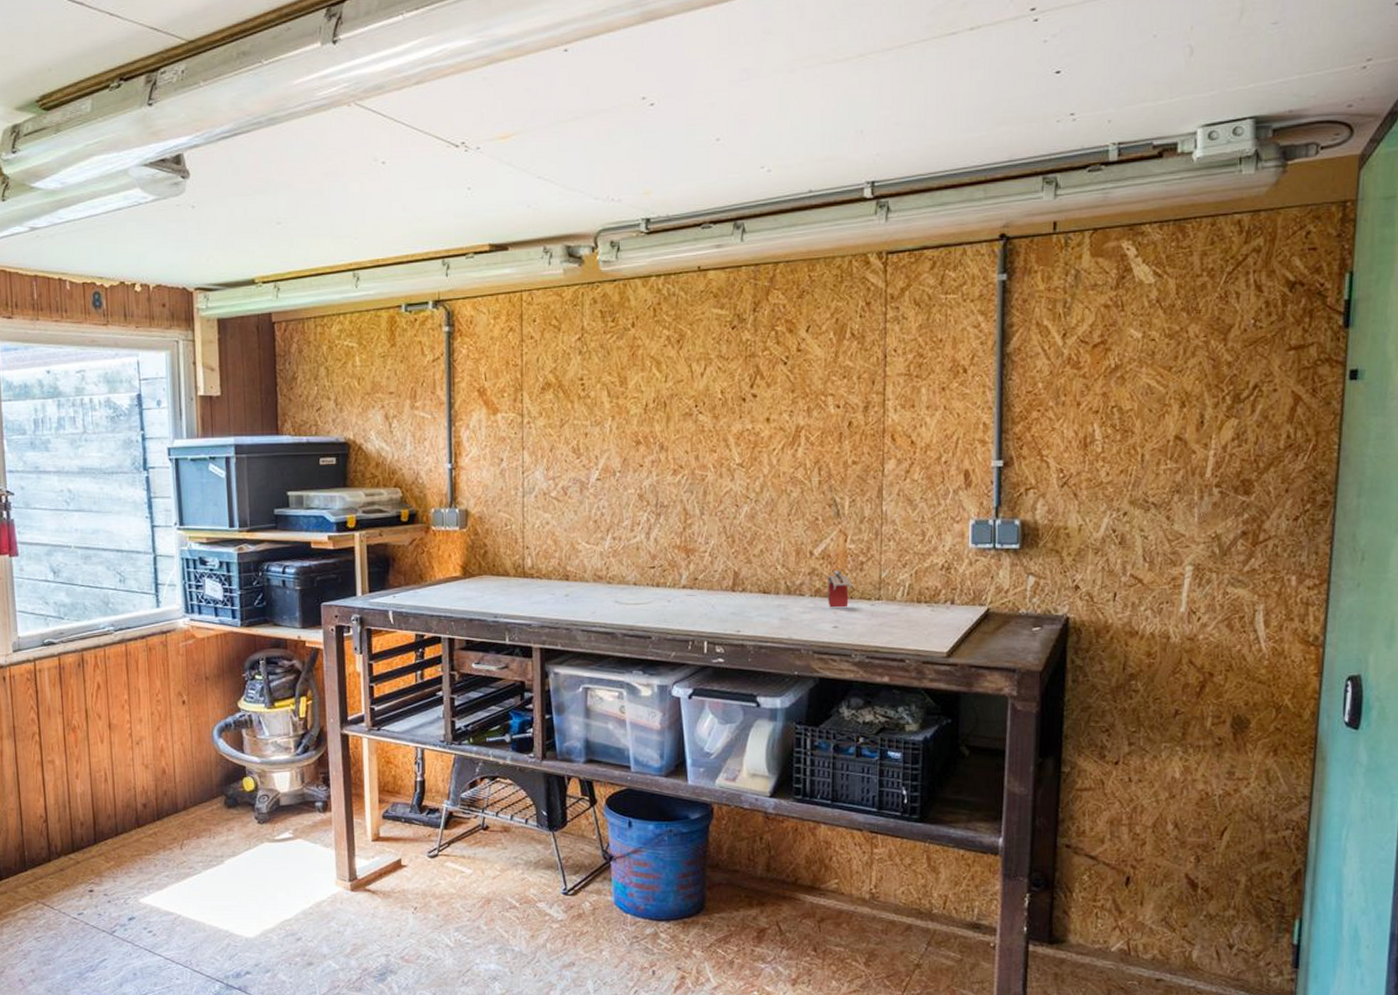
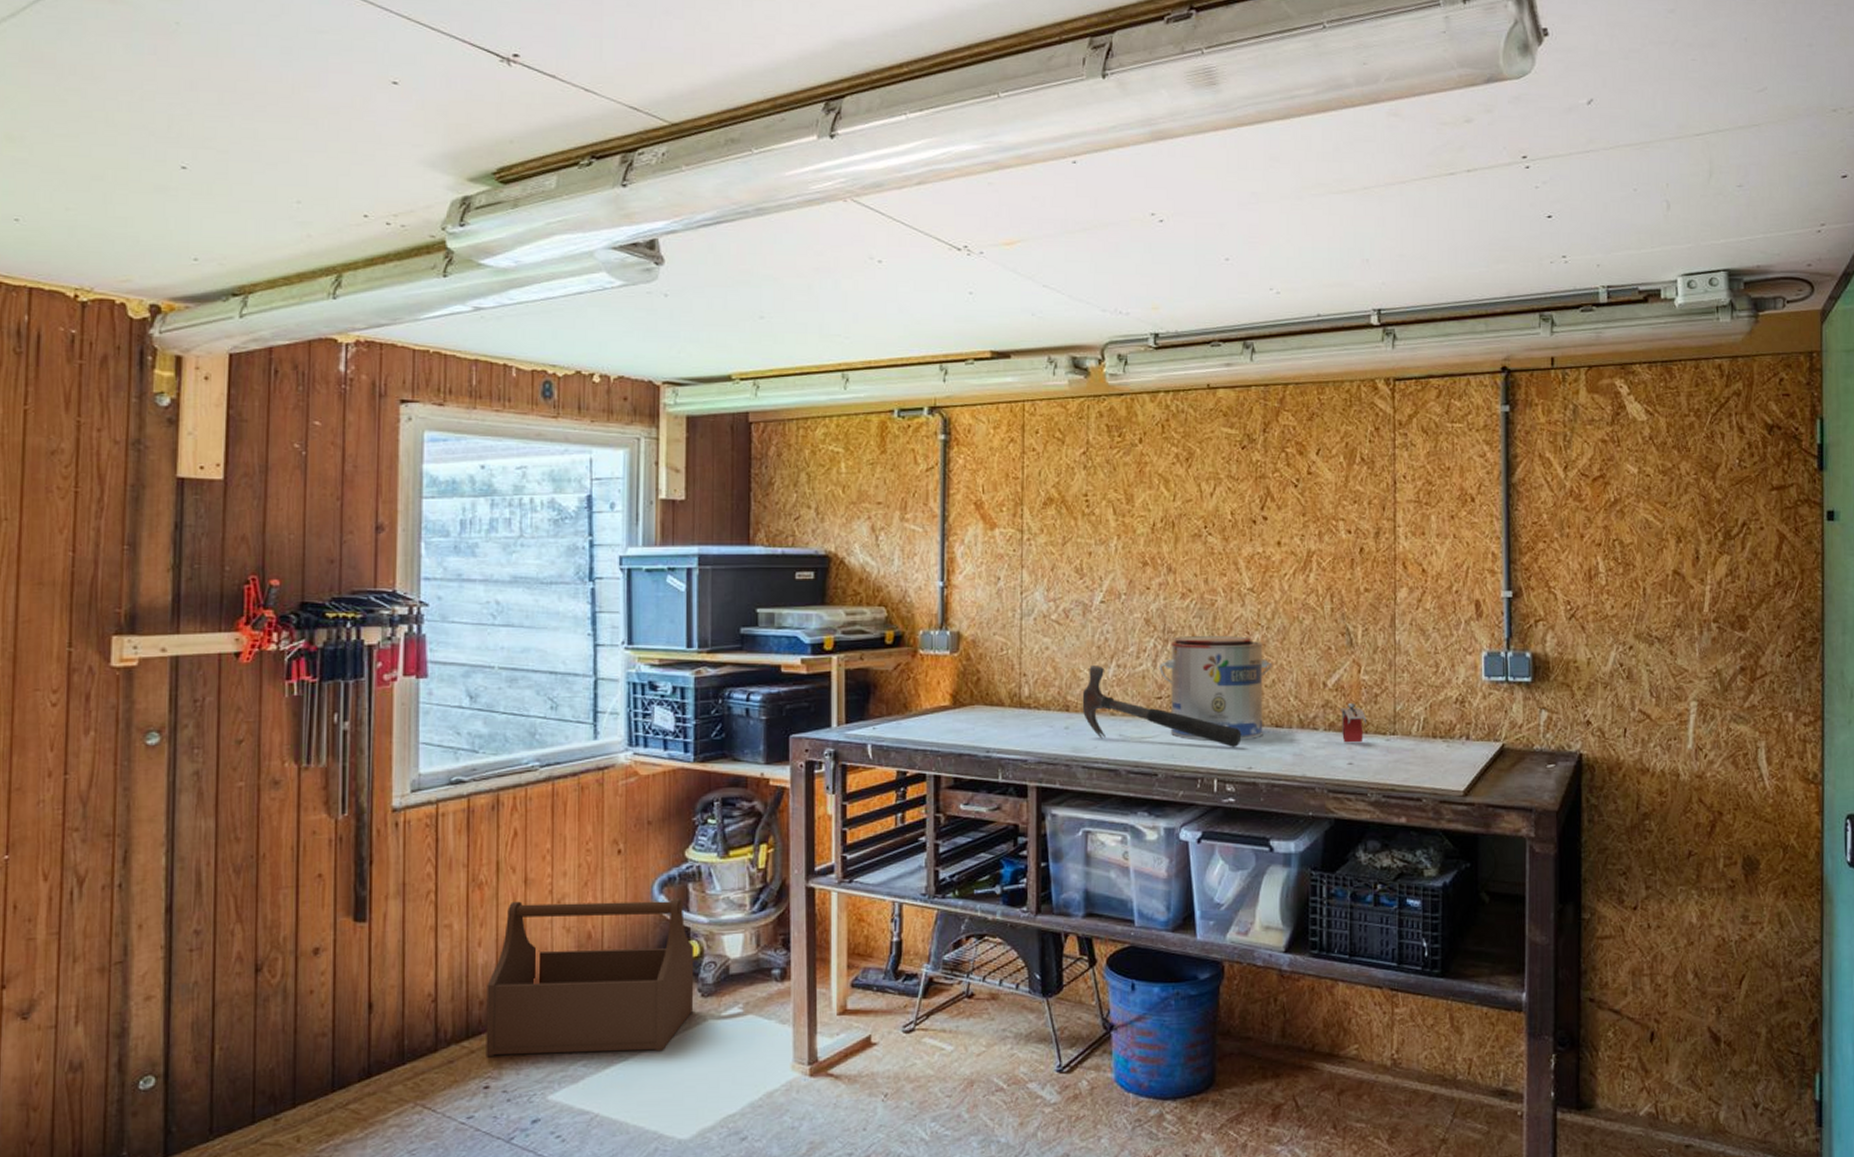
tool box: none [85,741,252,867] -> present [486,898,695,1058]
hammer: none [580,537,731,613] -> present [1082,664,1242,748]
paint can: none [652,509,761,606] -> present [1159,636,1272,740]

